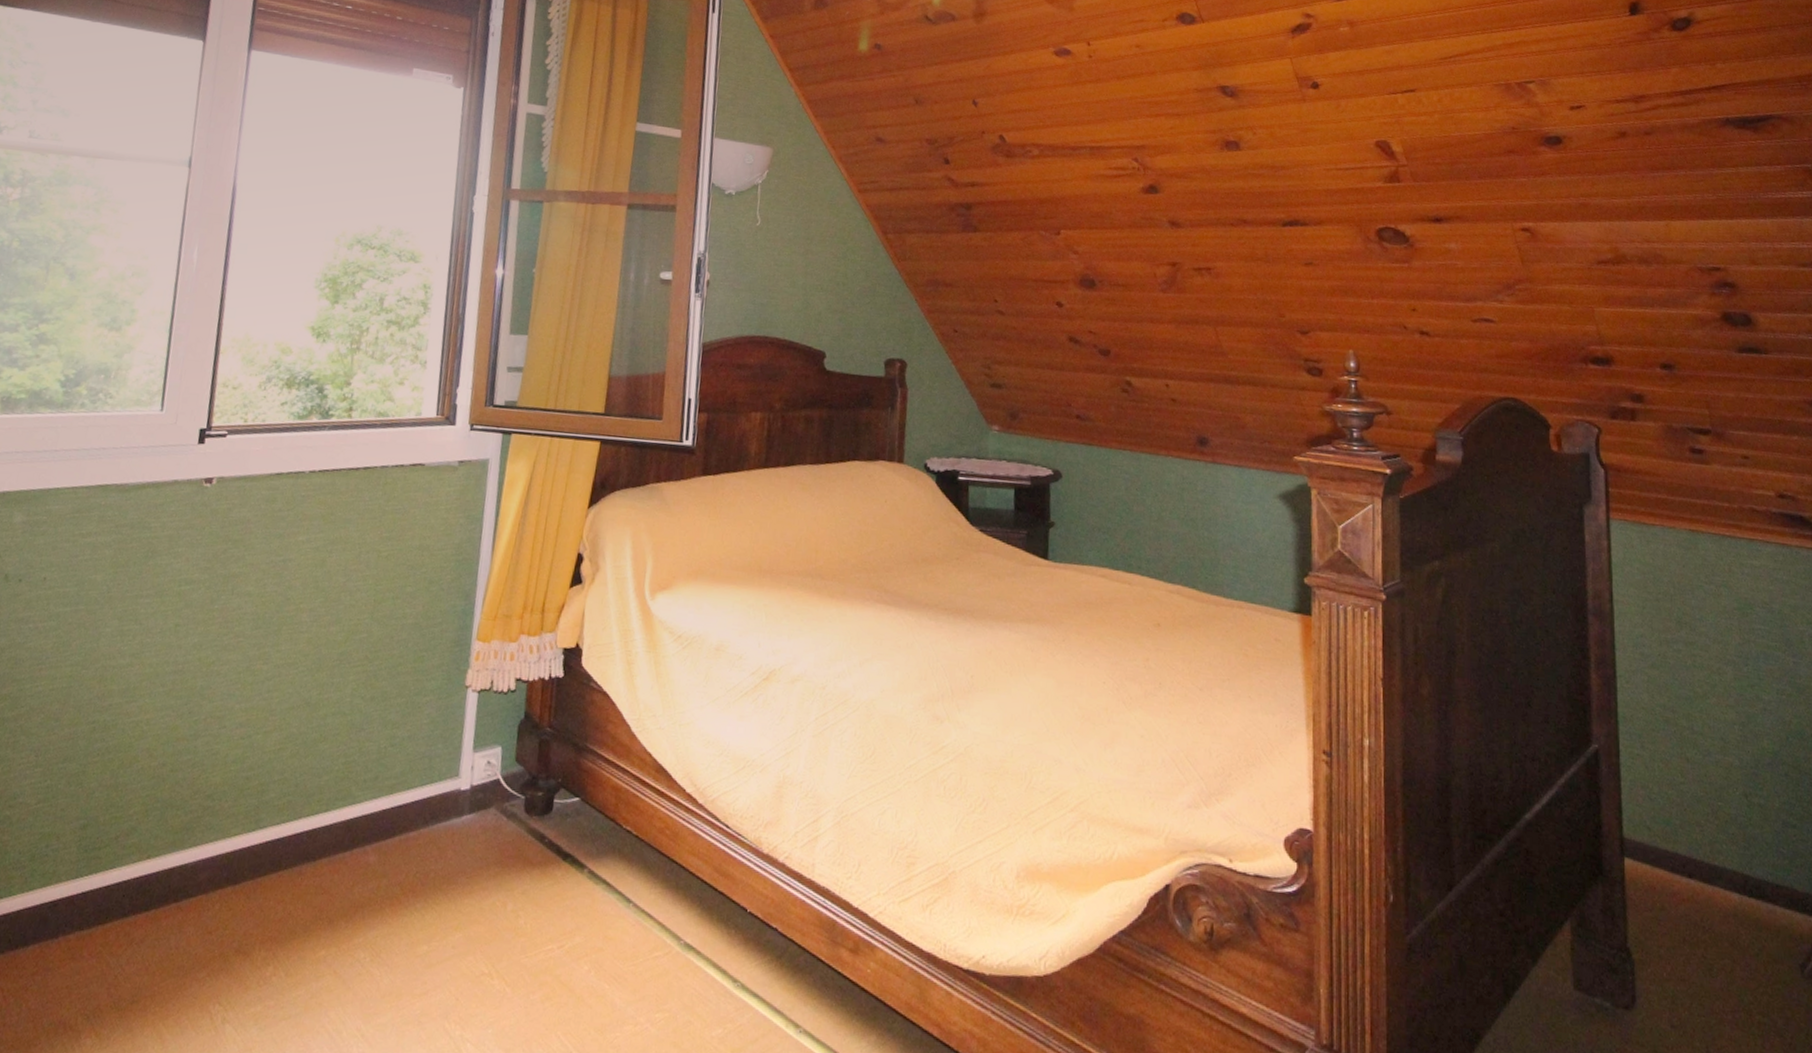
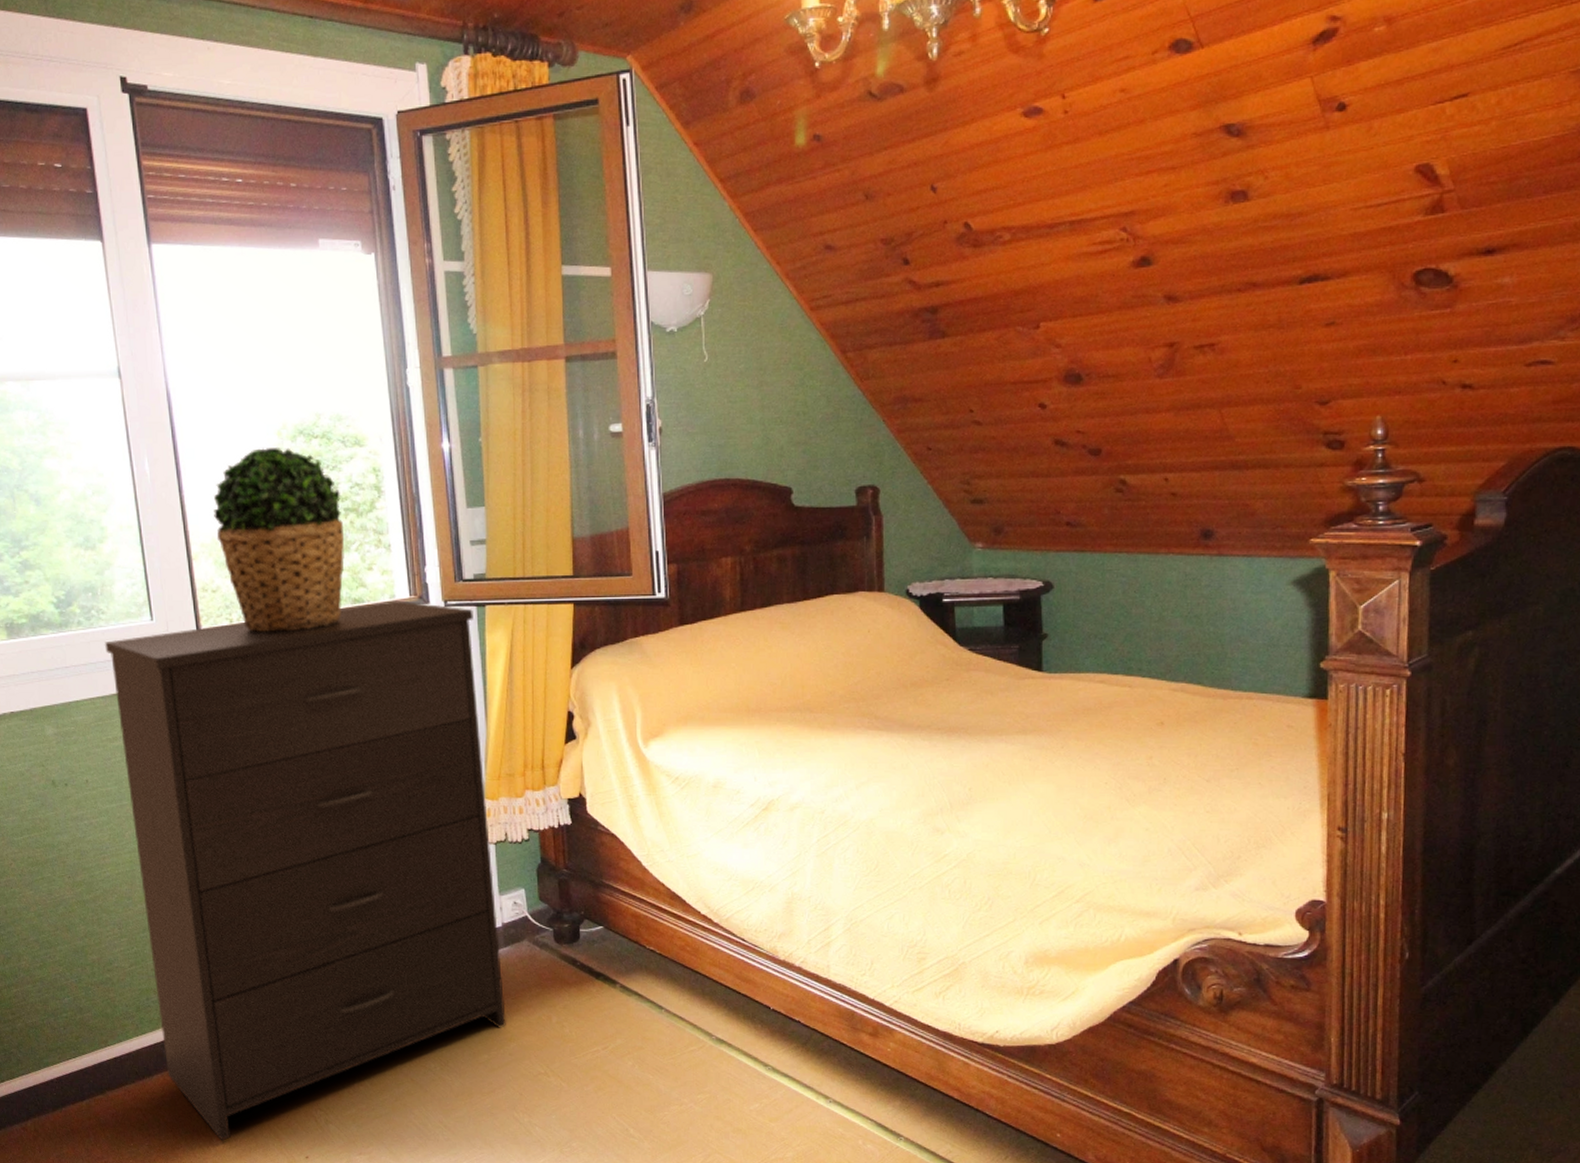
dresser: none [47,418,498,1039] -> present [105,600,506,1141]
potted plant: none [250,251,386,438] -> present [214,446,345,632]

